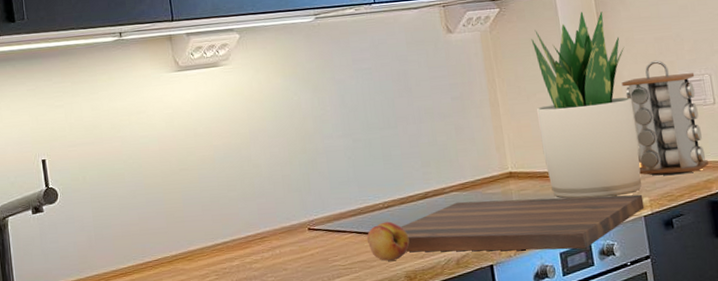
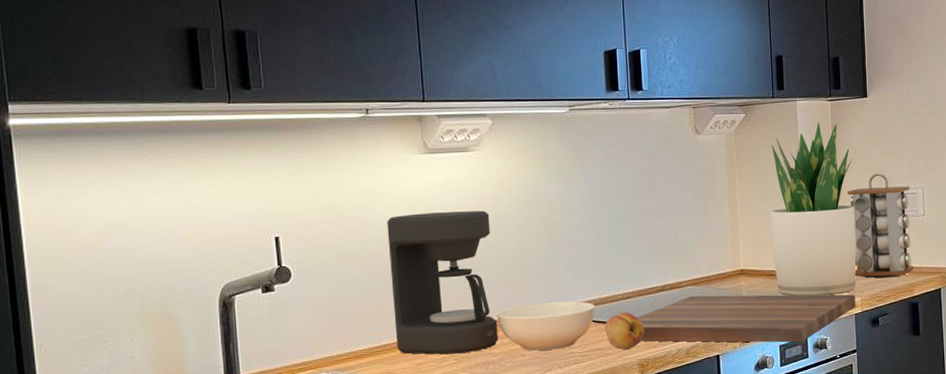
coffee maker: none [144,124,259,271] -> present [387,210,498,354]
bowl: none [255,212,356,265] -> present [496,301,595,351]

